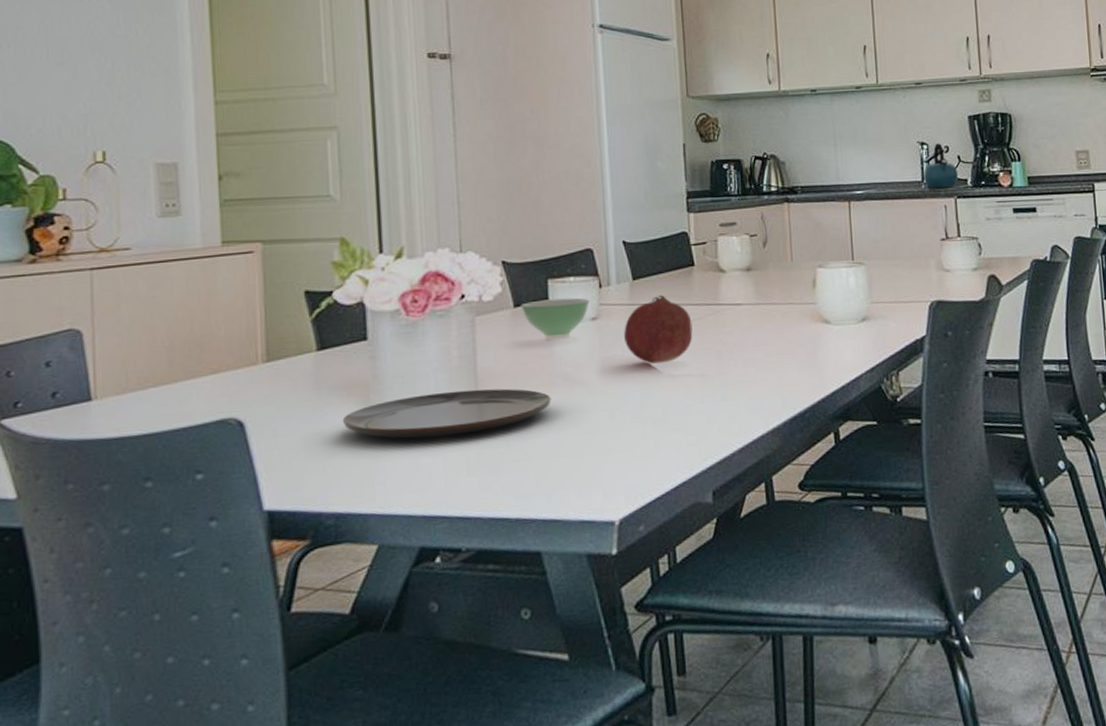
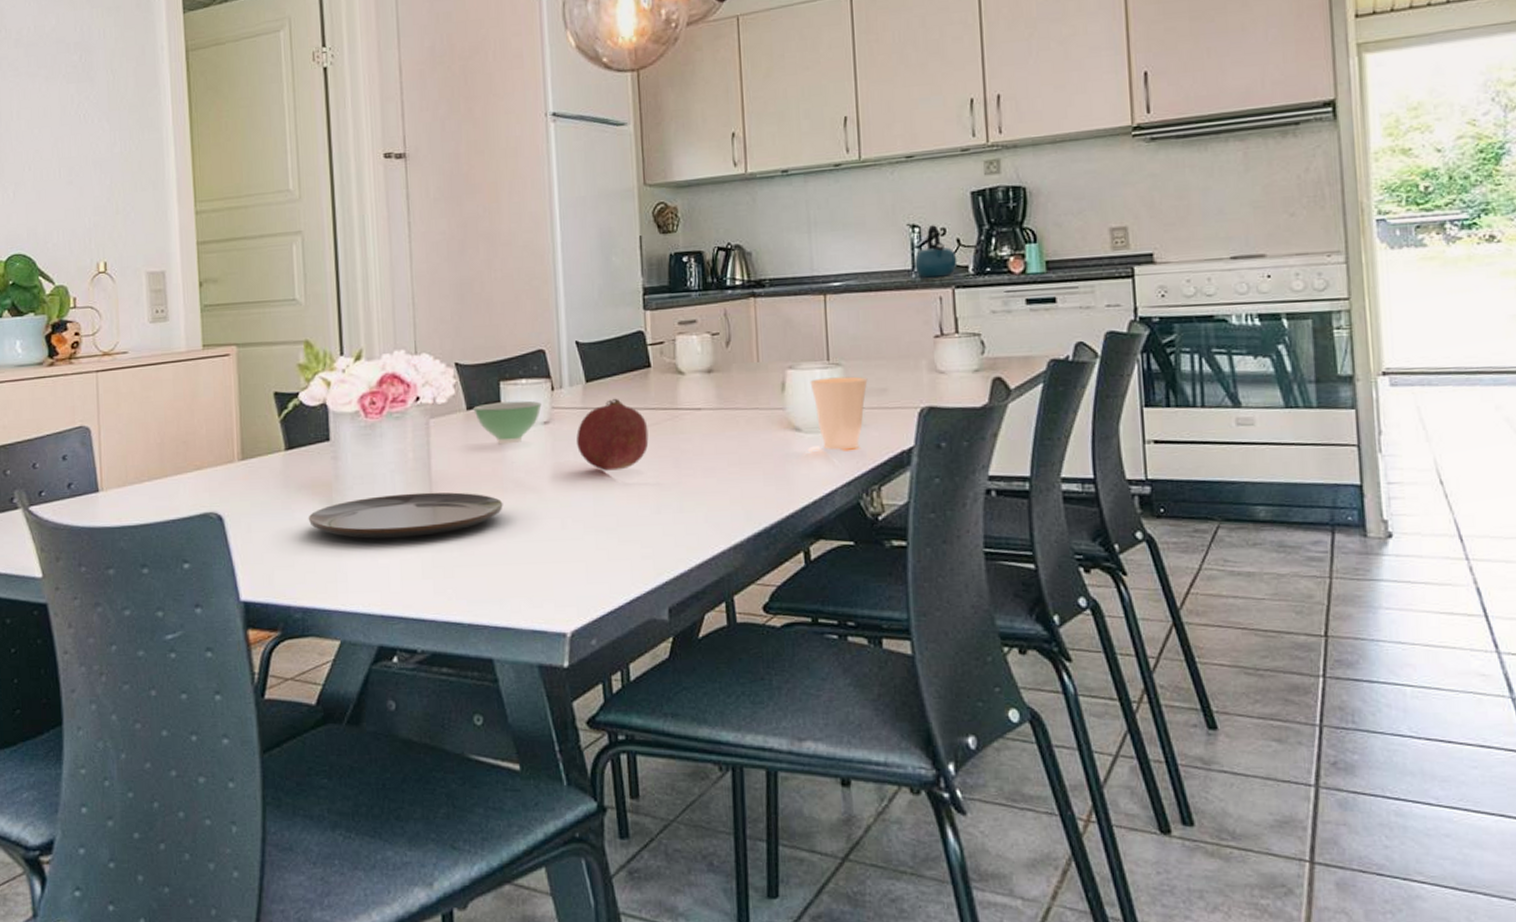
cup: none [837,274,887,340] -> present [810,376,868,450]

